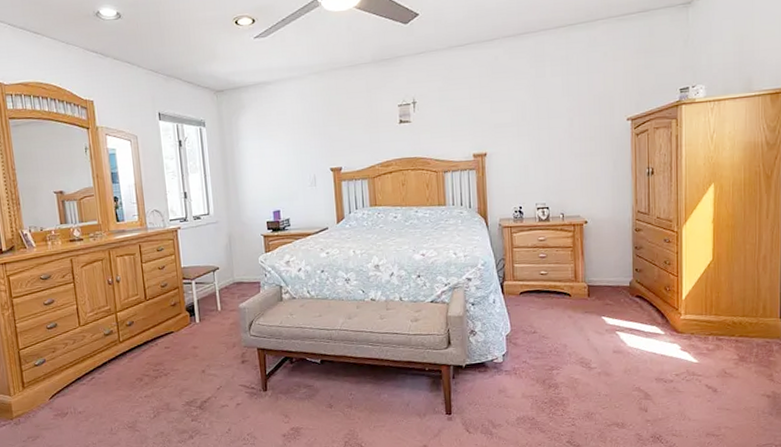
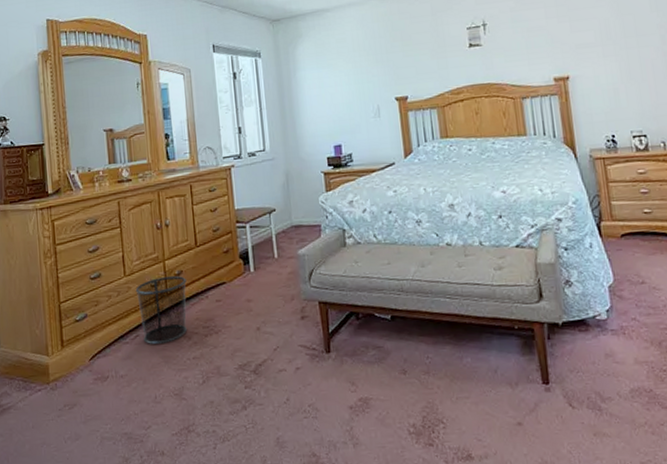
waste bin: none [90,325,139,386] -> present [135,275,187,345]

